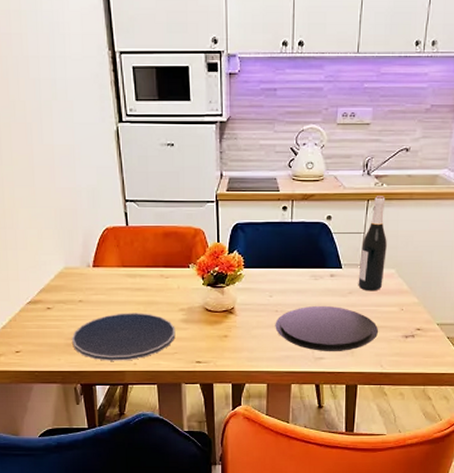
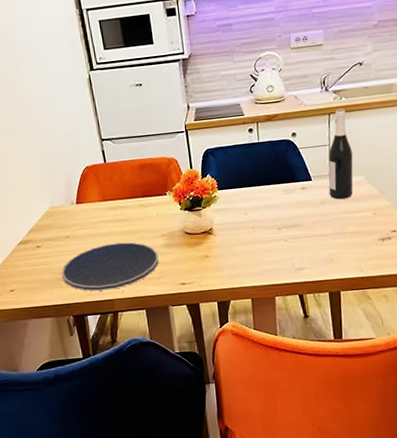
plate: present [275,305,379,351] -> none [253,217,355,262]

